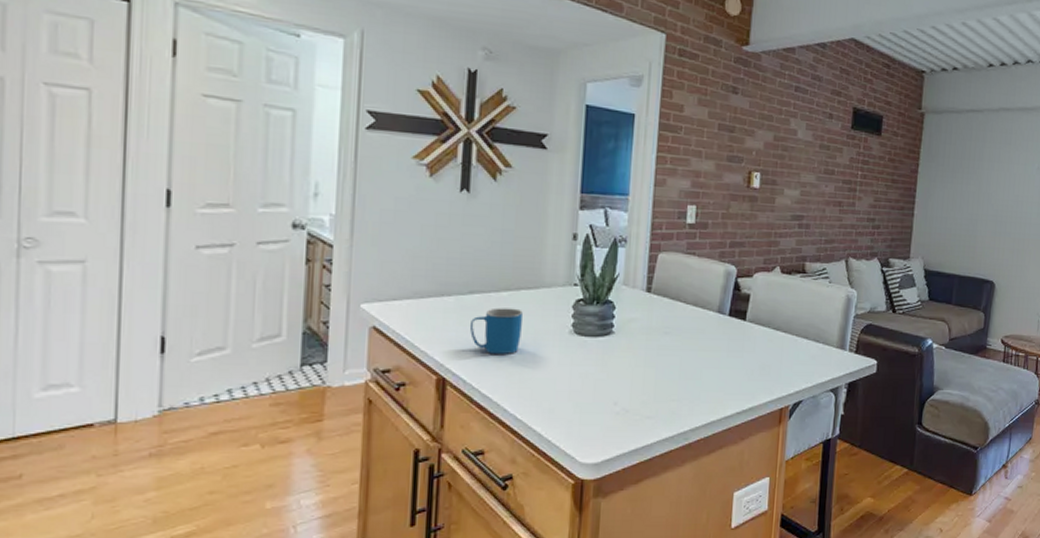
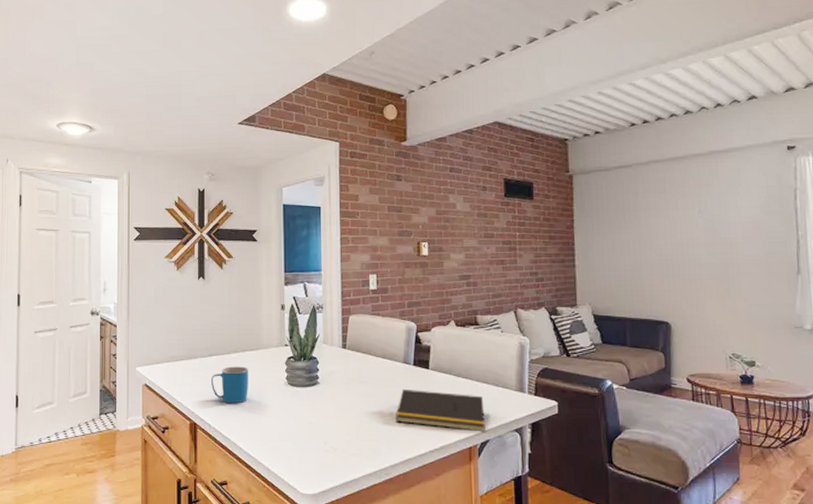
notepad: none [702,342,802,392] -> present [396,388,485,432]

